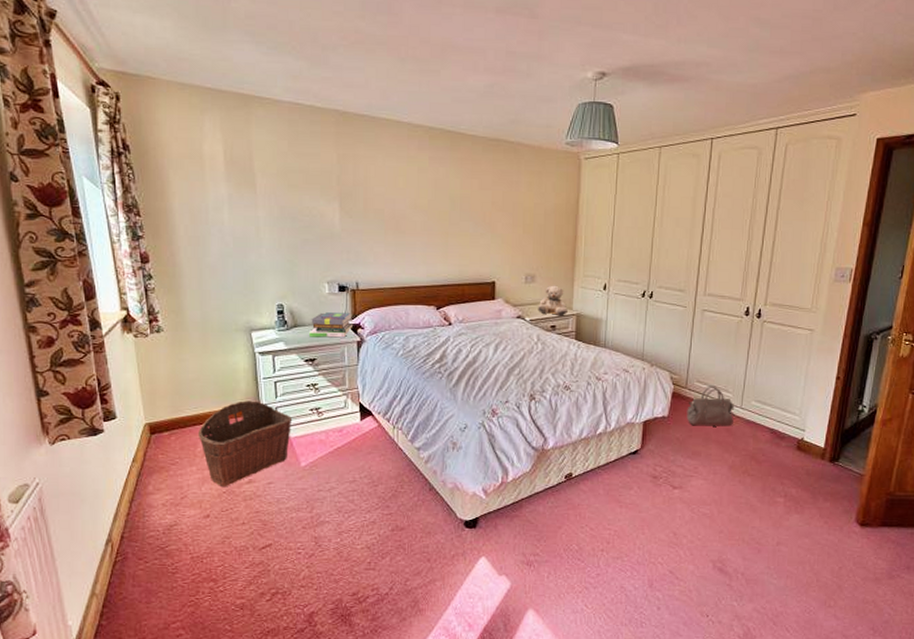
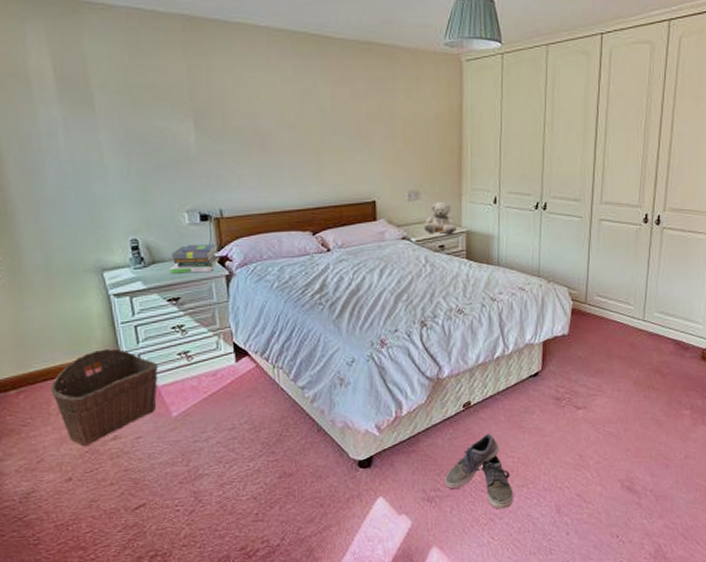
shoe: none [543,504,609,579] -> present [444,433,514,509]
shoulder bag: present [686,385,735,427] -> none [587,299,637,343]

